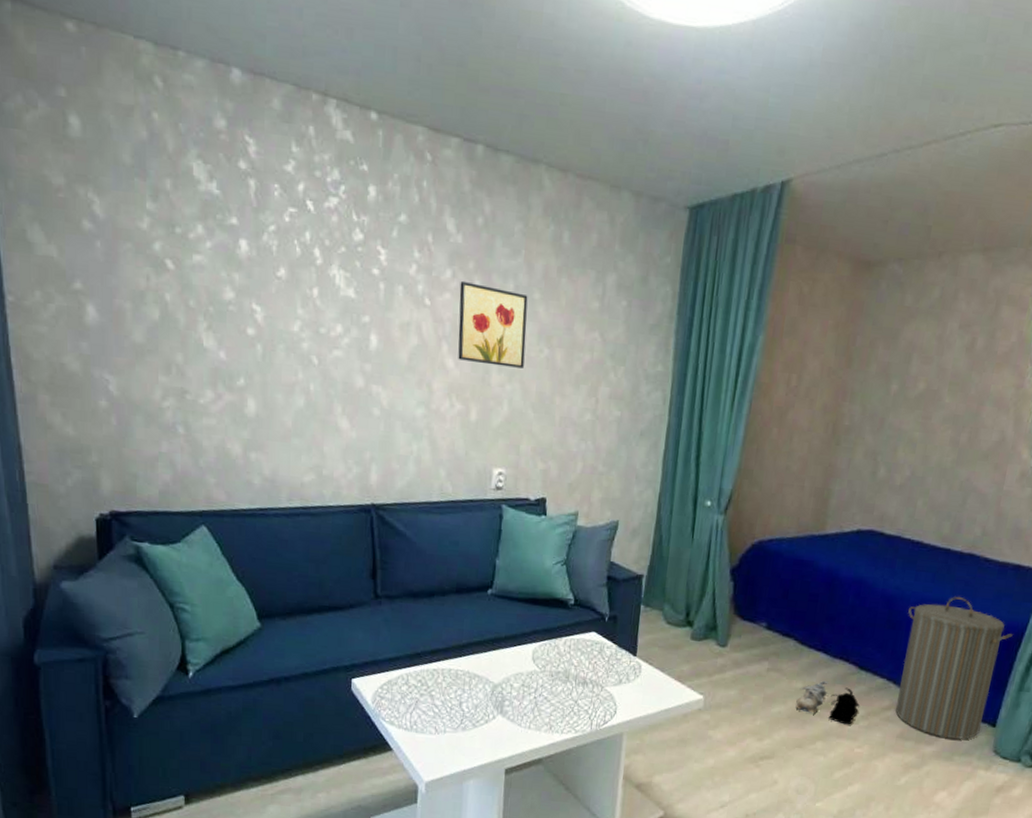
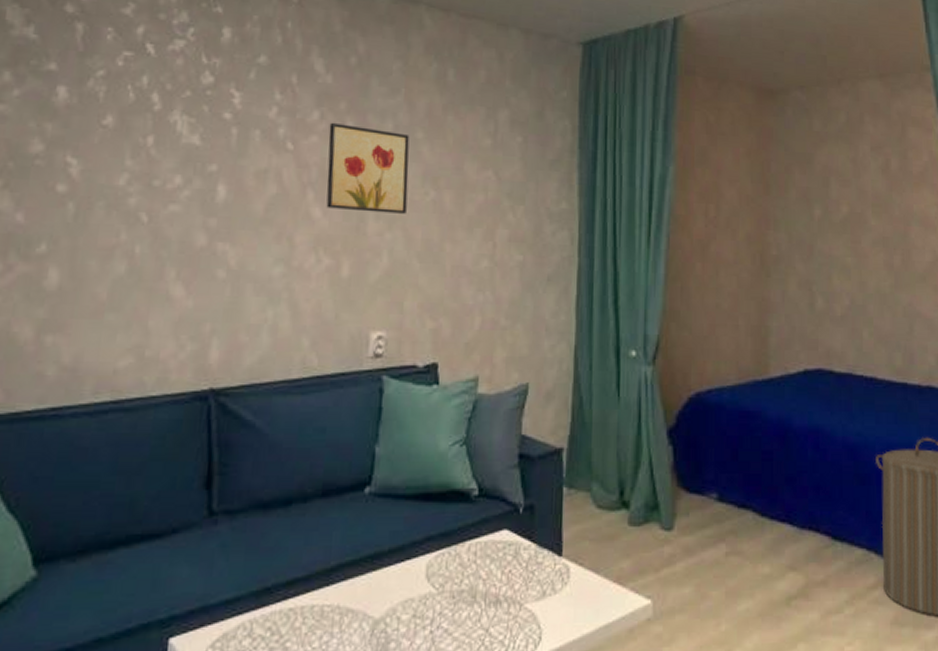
shoe: present [795,680,861,725] -> none [766,560,842,616]

